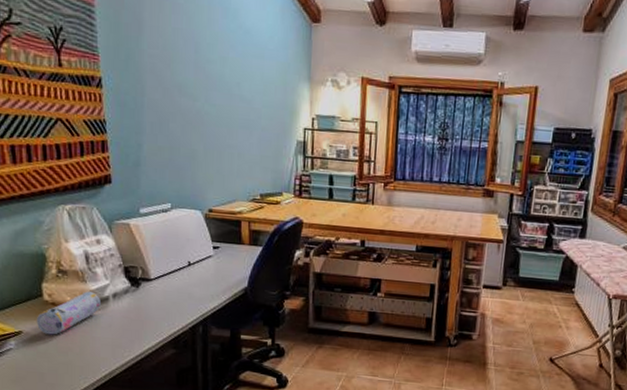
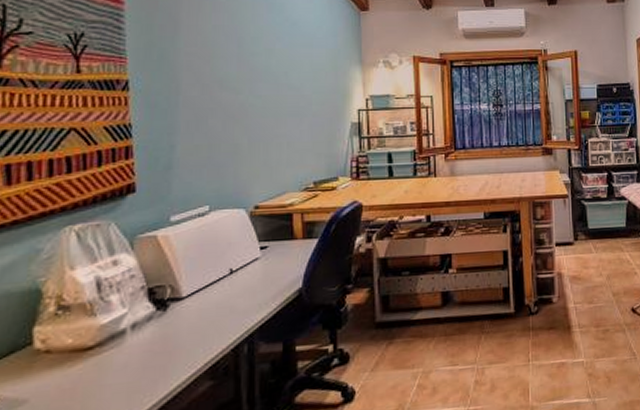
pencil case: present [37,291,101,335] -> none [21,326,114,395]

